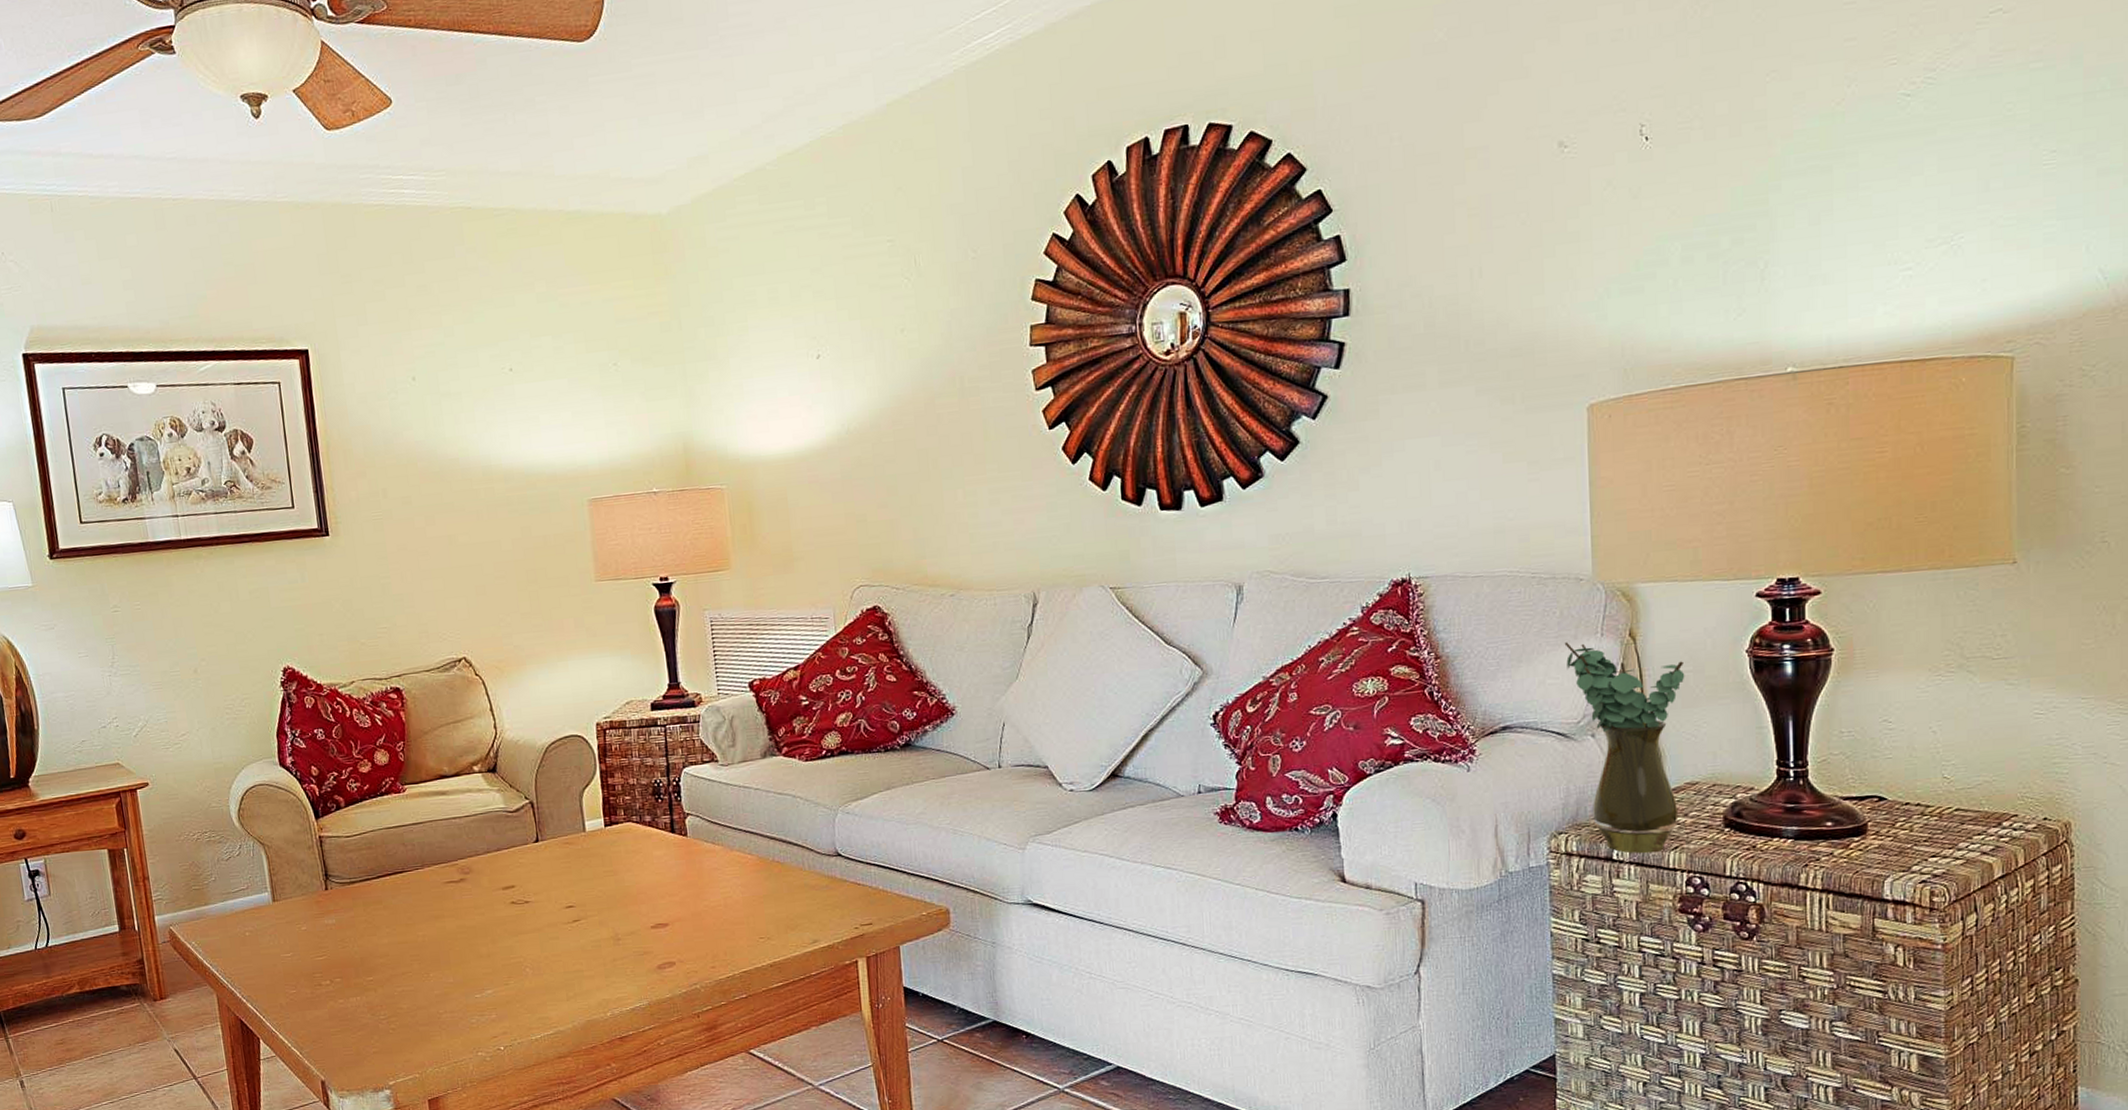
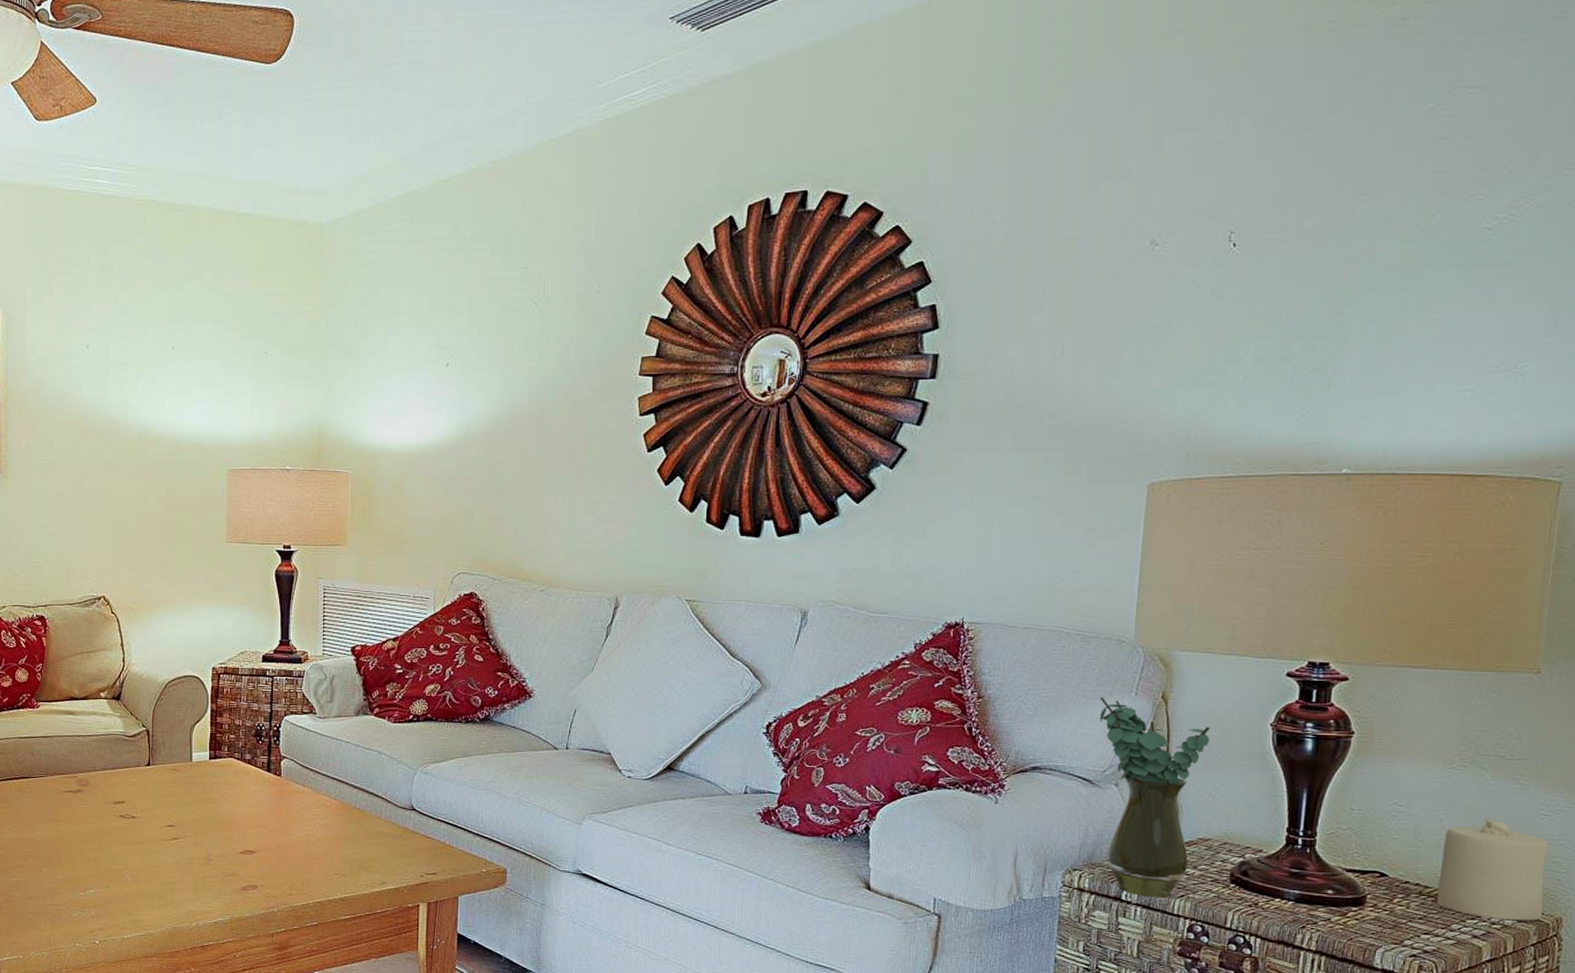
candle: none [1939,724,2049,832] -> present [1436,817,1548,921]

